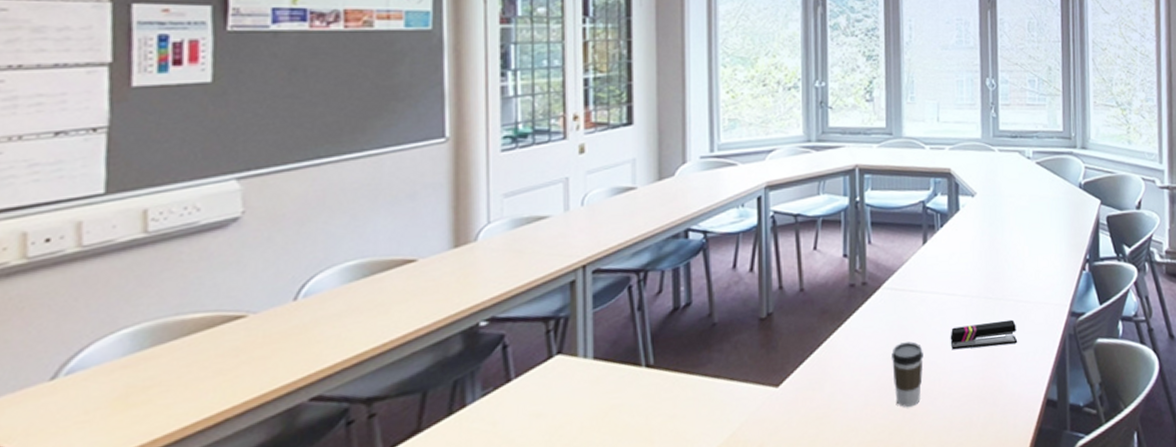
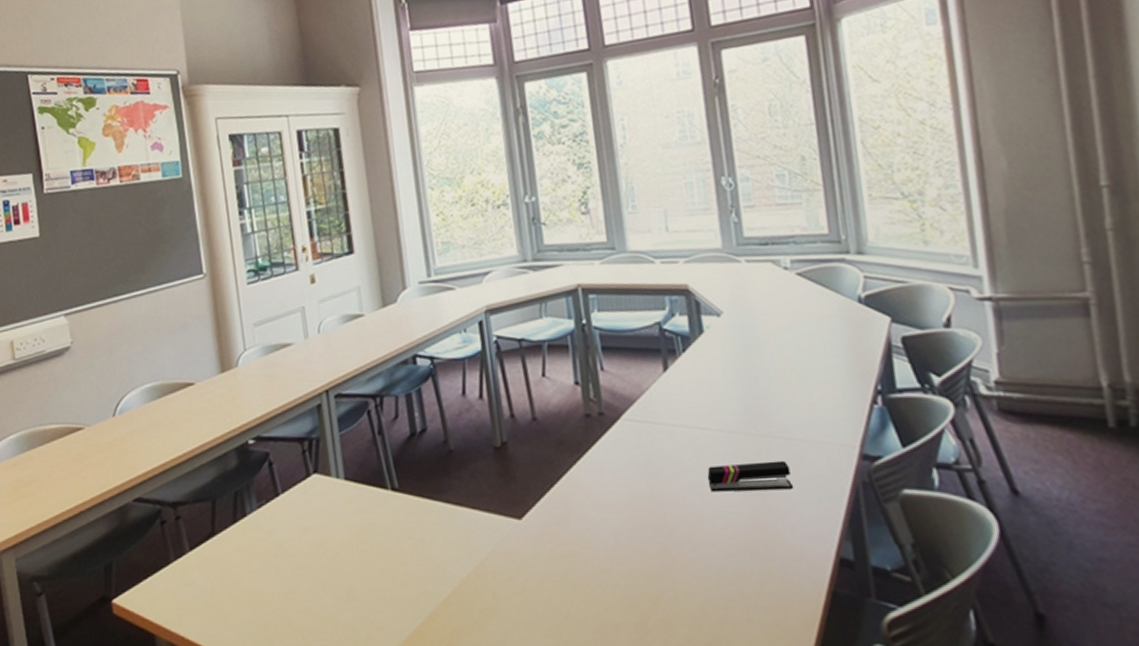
coffee cup: present [892,341,923,407] -> none [640,480,679,552]

